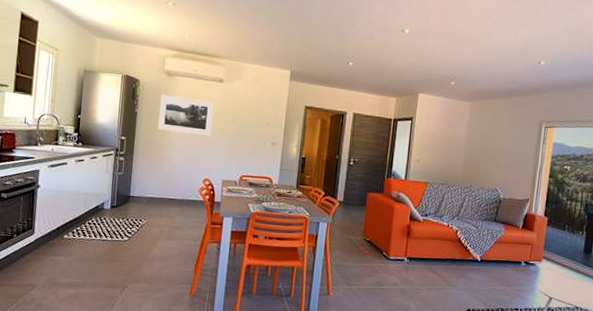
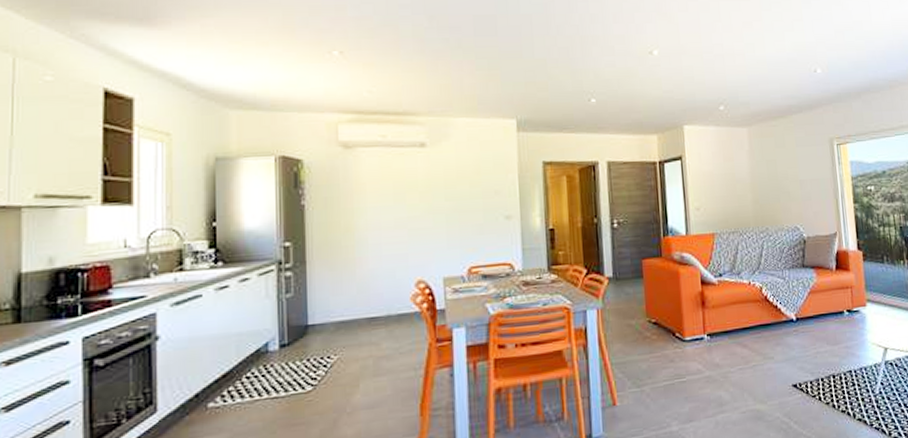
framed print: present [158,94,214,136] -> none [338,174,418,224]

